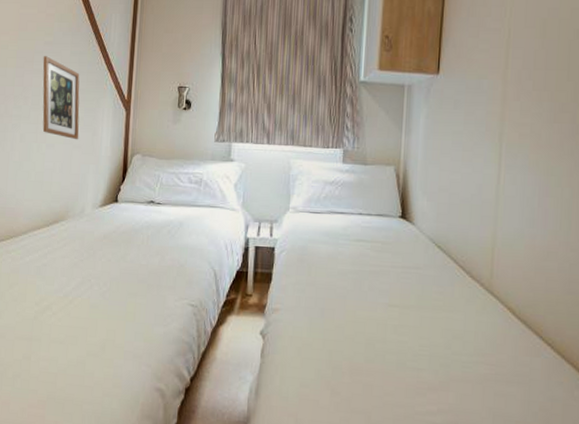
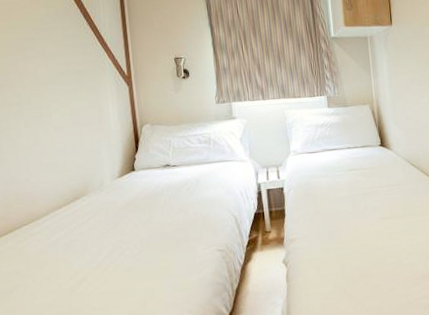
picture frame: present [42,56,80,140] -> none [34,42,86,119]

